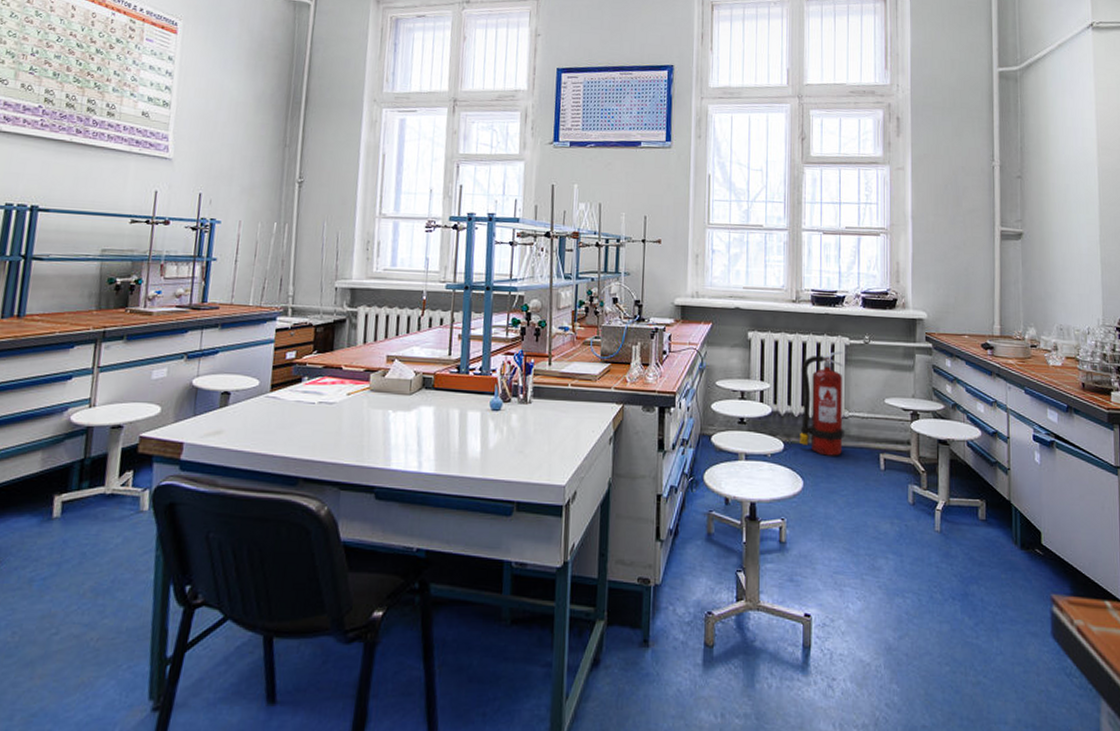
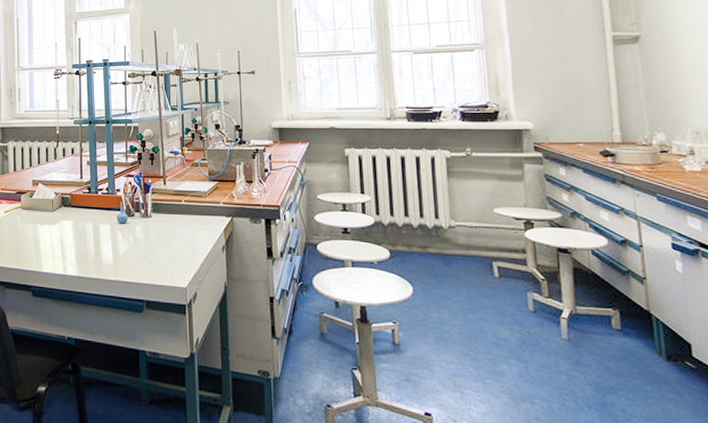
fire extinguisher: present [800,350,844,456] -> none [401,163,452,264]

